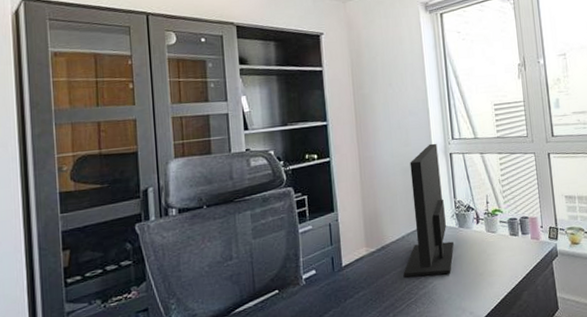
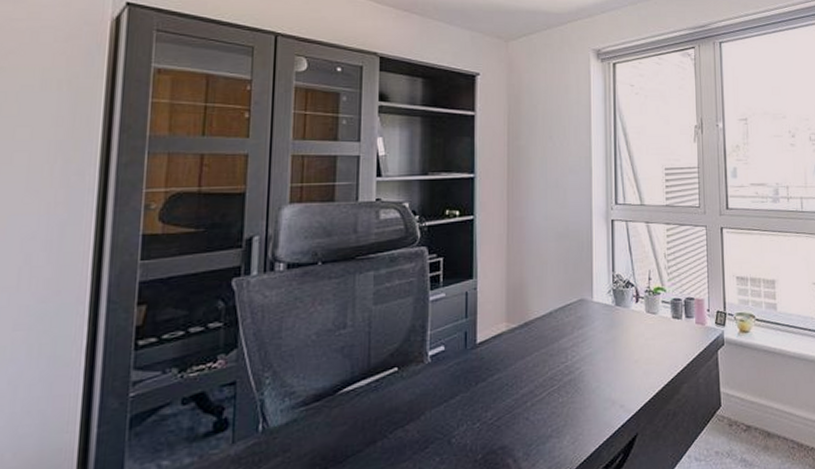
monitor: present [403,143,454,278] -> none [547,207,608,361]

